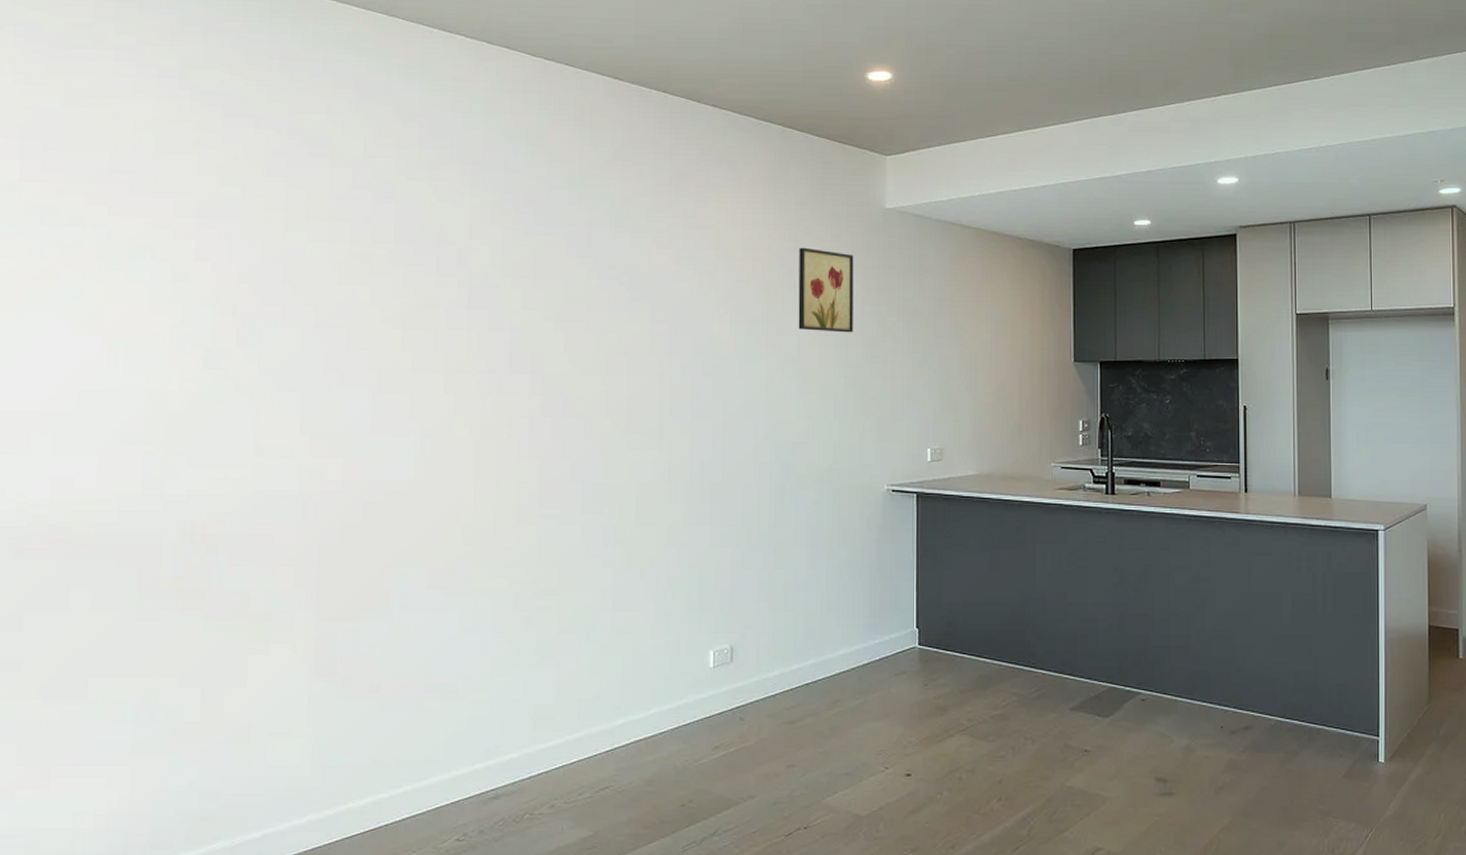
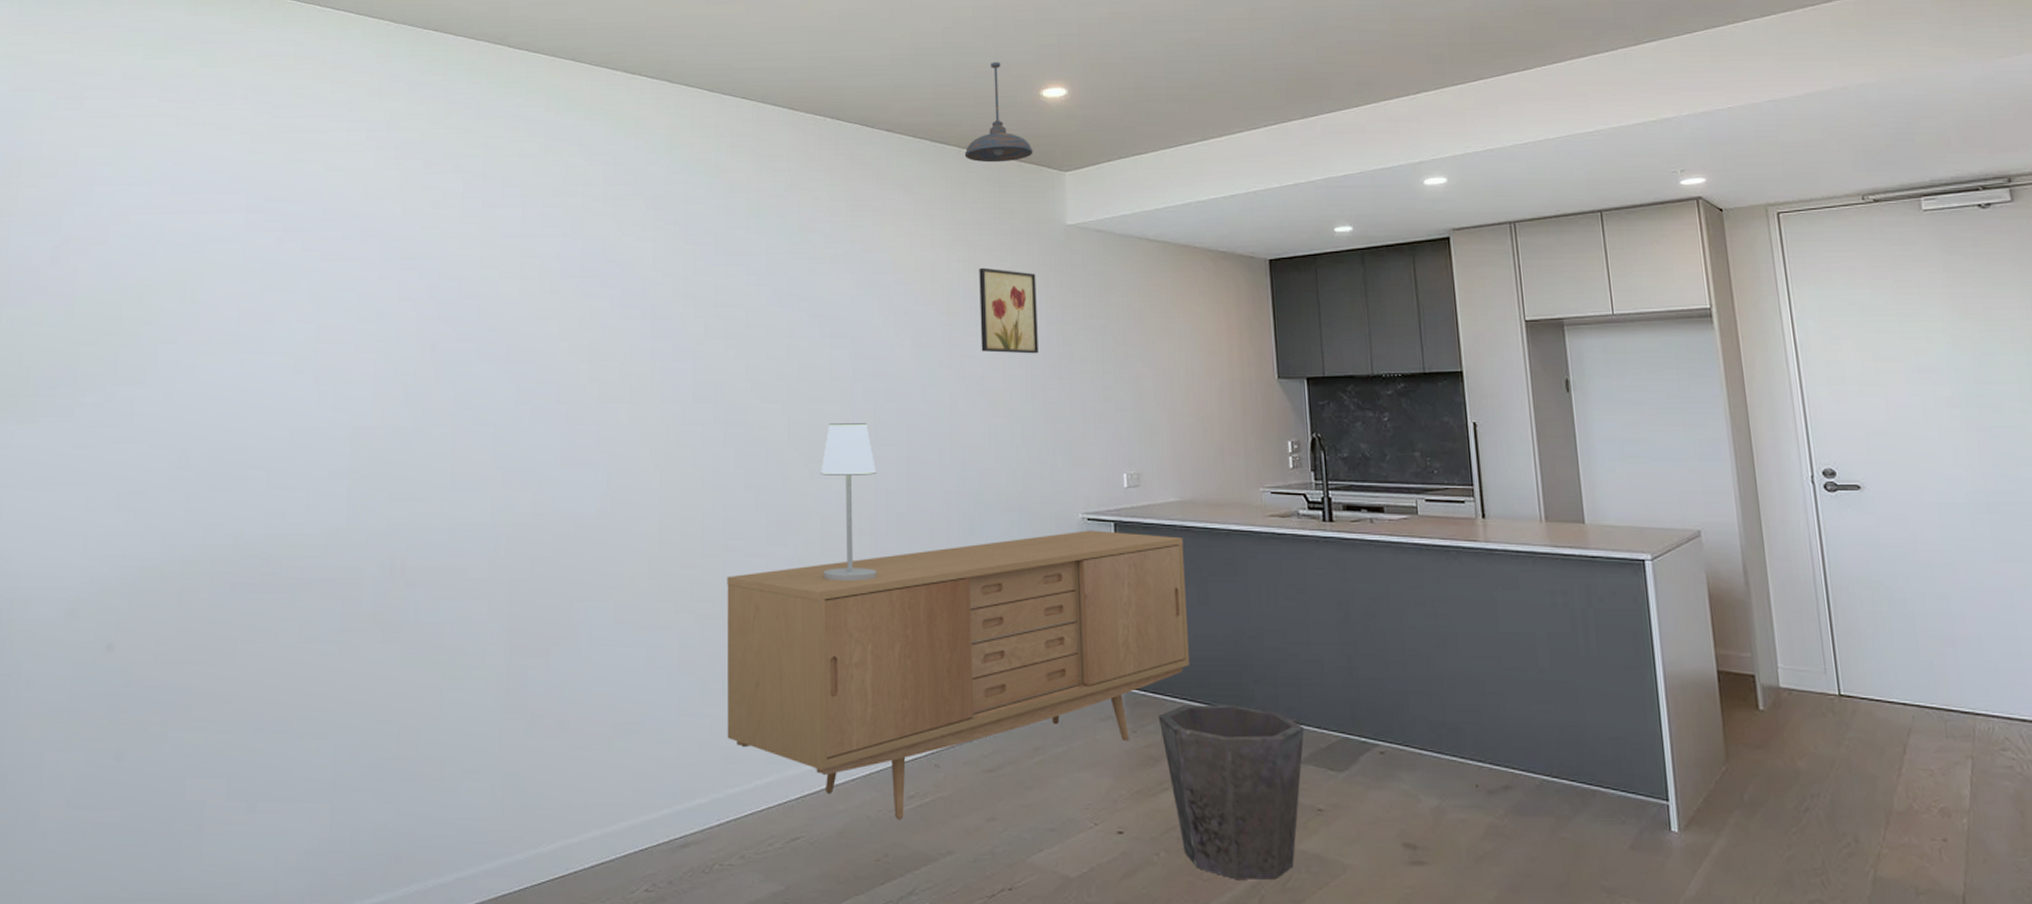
sideboard: none [540,501,980,768] -> present [726,530,1190,819]
table lamp: none [637,396,693,549] -> present [820,423,877,582]
pendant light: none [789,42,857,144] -> present [964,62,1033,163]
waste bin: none [948,660,1077,813] -> present [1158,704,1304,880]

